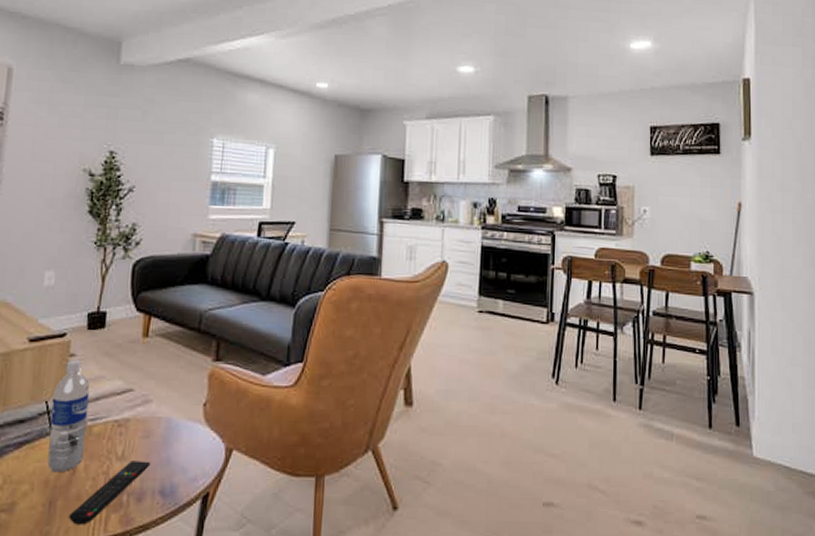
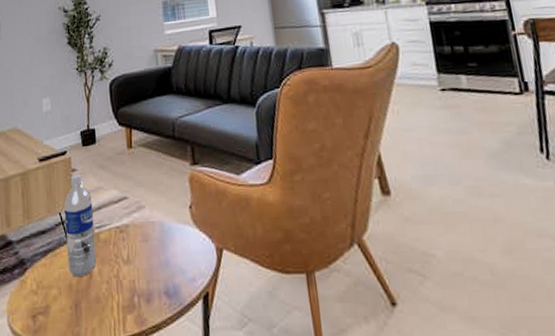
remote control: present [69,460,151,525] -> none [93,263,153,326]

